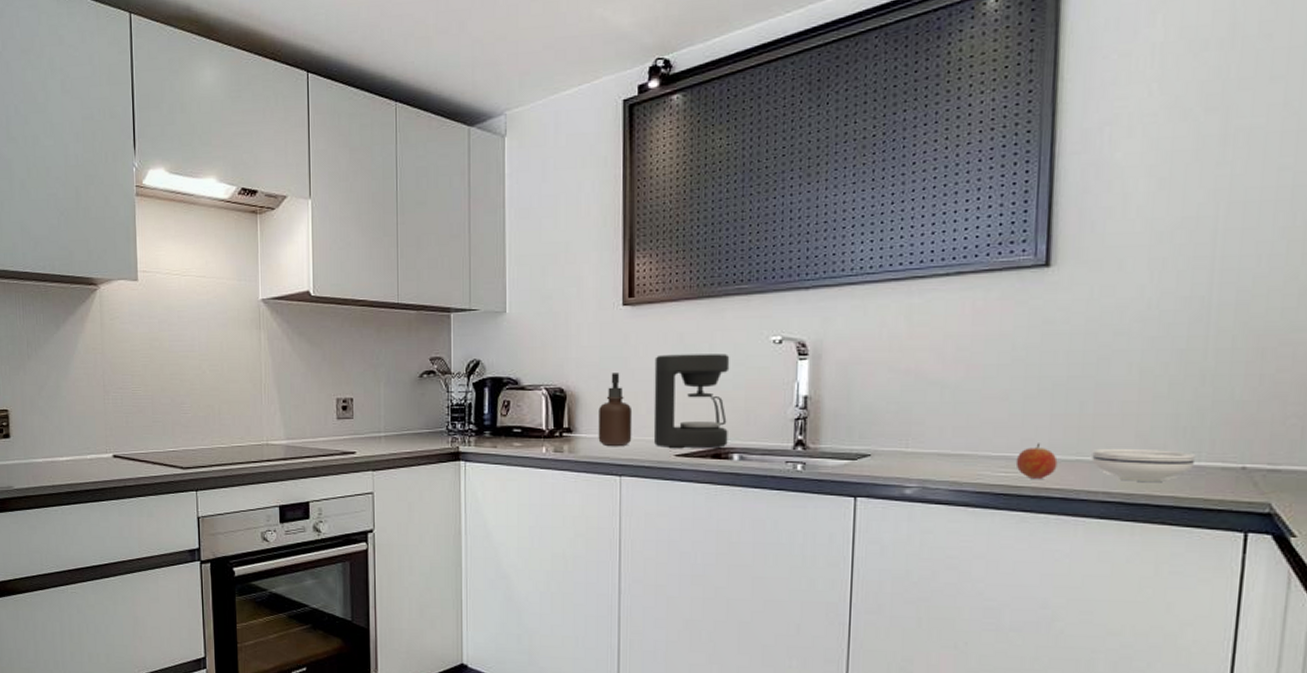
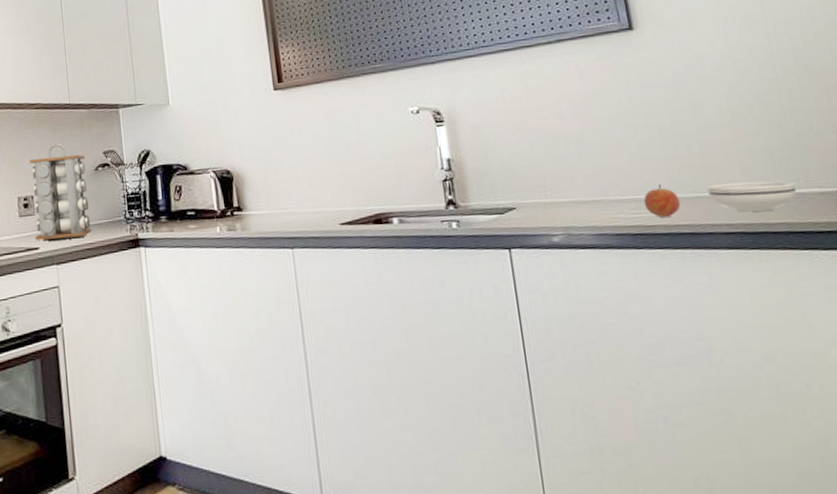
spice rack: none [351,345,411,446] -> present [29,143,92,241]
soap dispenser: present [598,373,633,446] -> none [264,151,299,221]
coffee maker: present [653,354,730,448] -> none [309,126,386,218]

